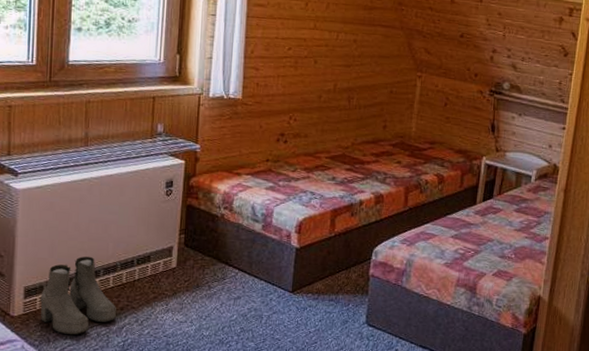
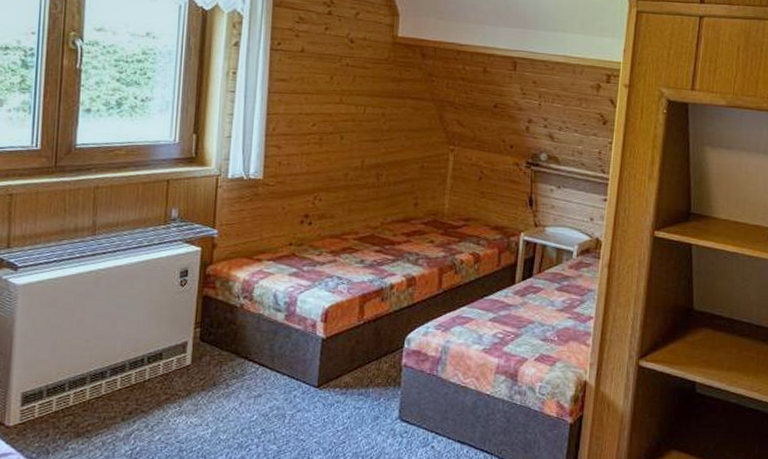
boots: present [40,256,117,335] -> none [39,355,125,445]

